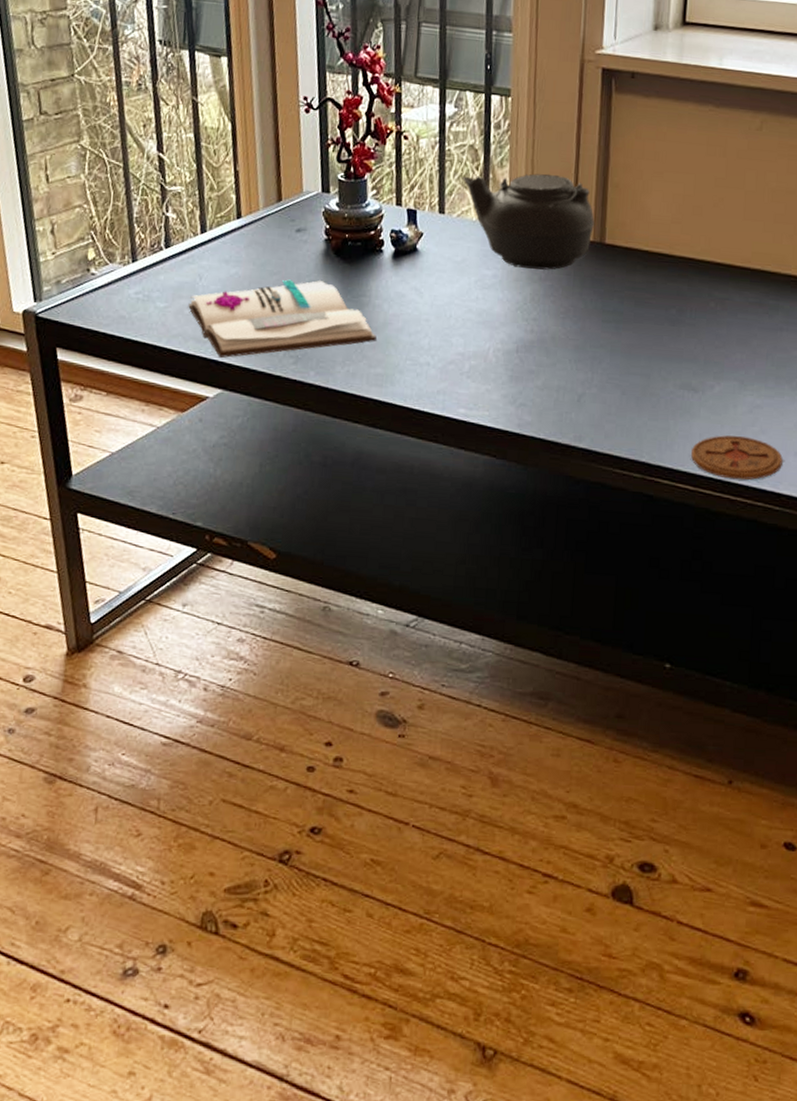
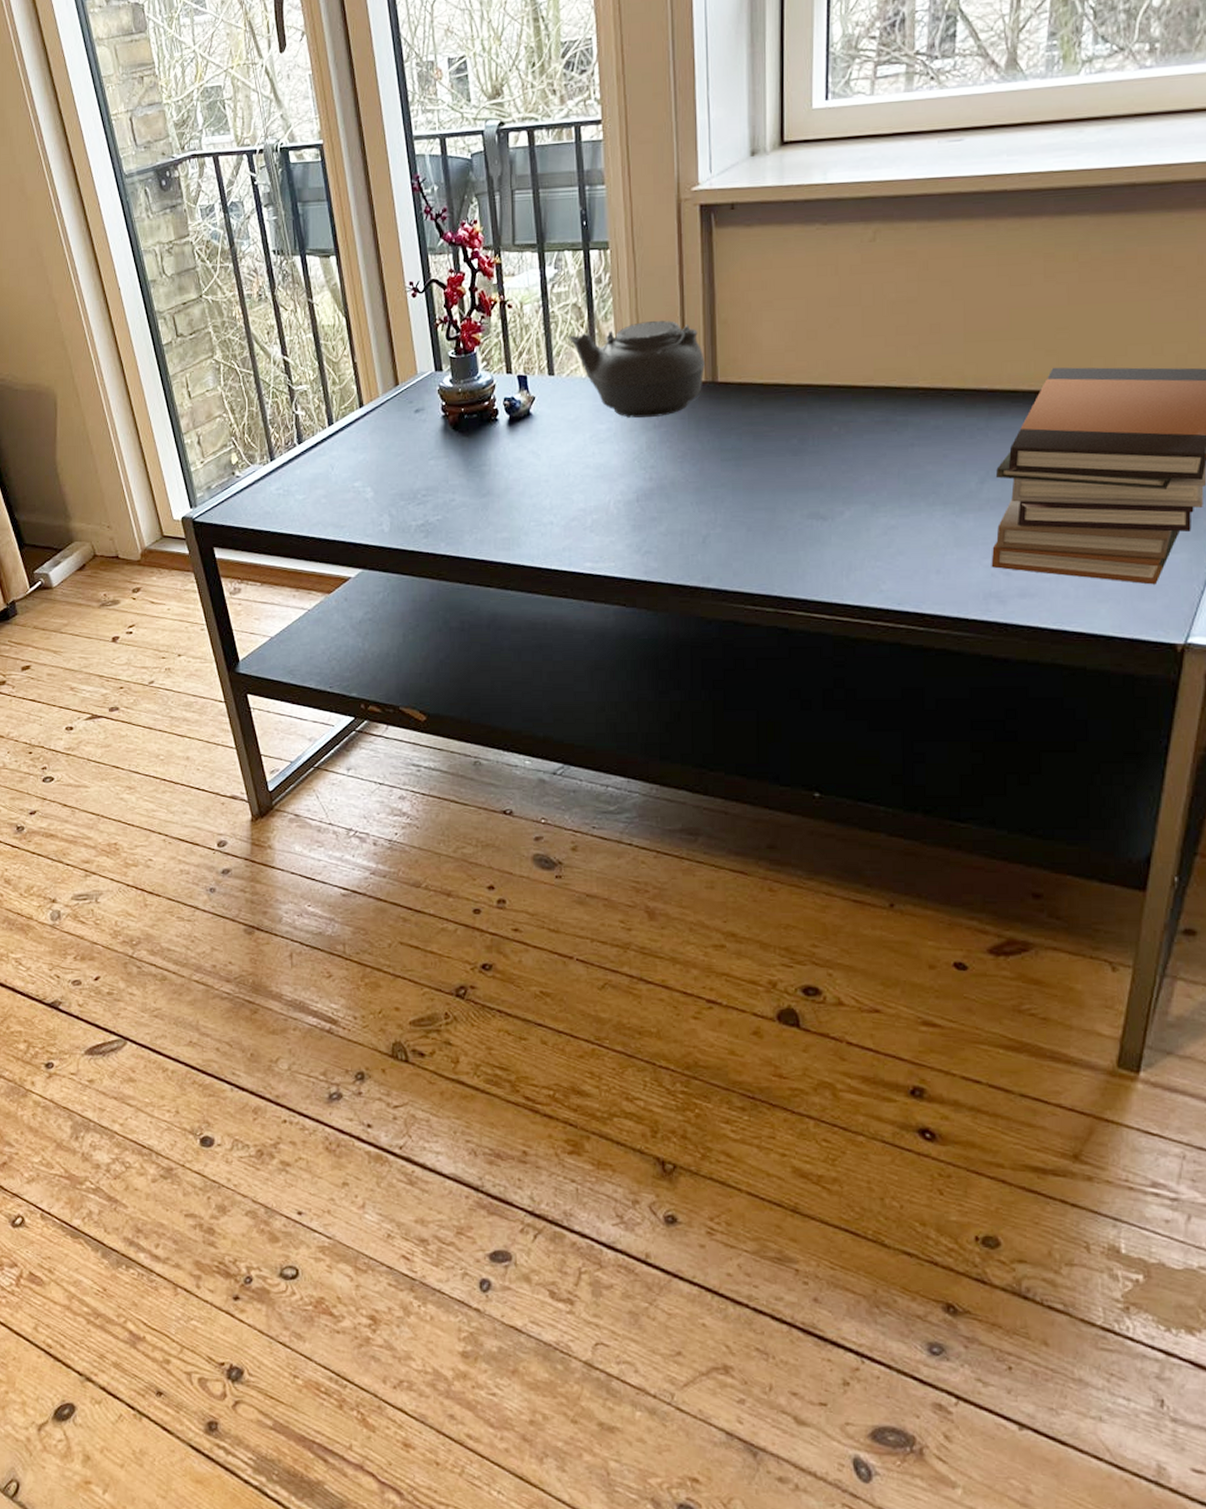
book: present [188,279,377,358] -> none [324,456,500,539]
coaster: present [691,435,783,480] -> none [825,560,924,604]

